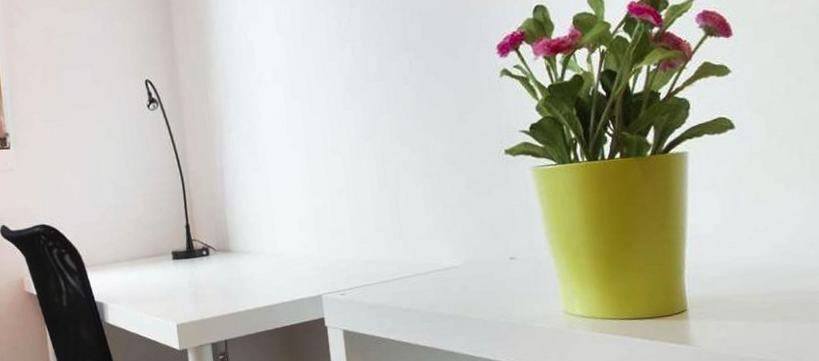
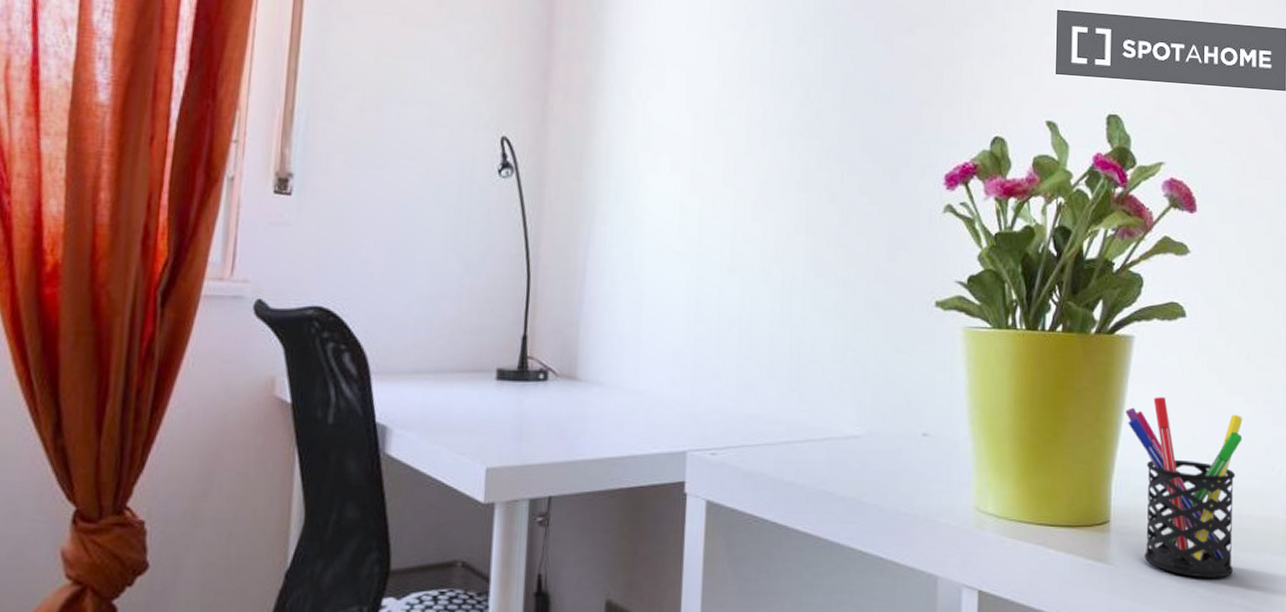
pen holder: none [688,200,811,349] -> present [1125,397,1243,578]

